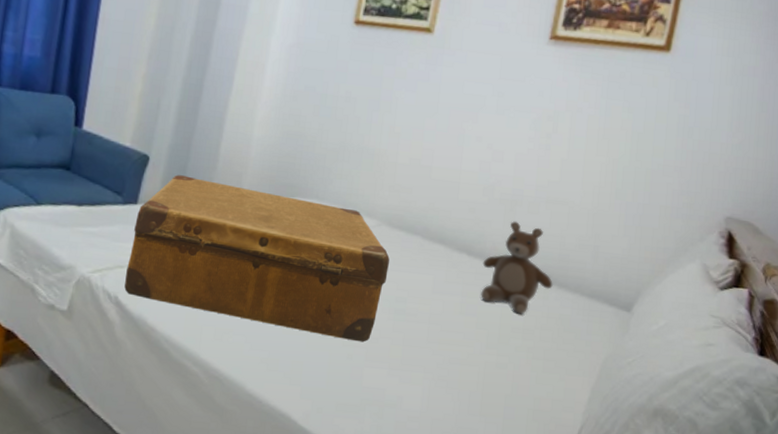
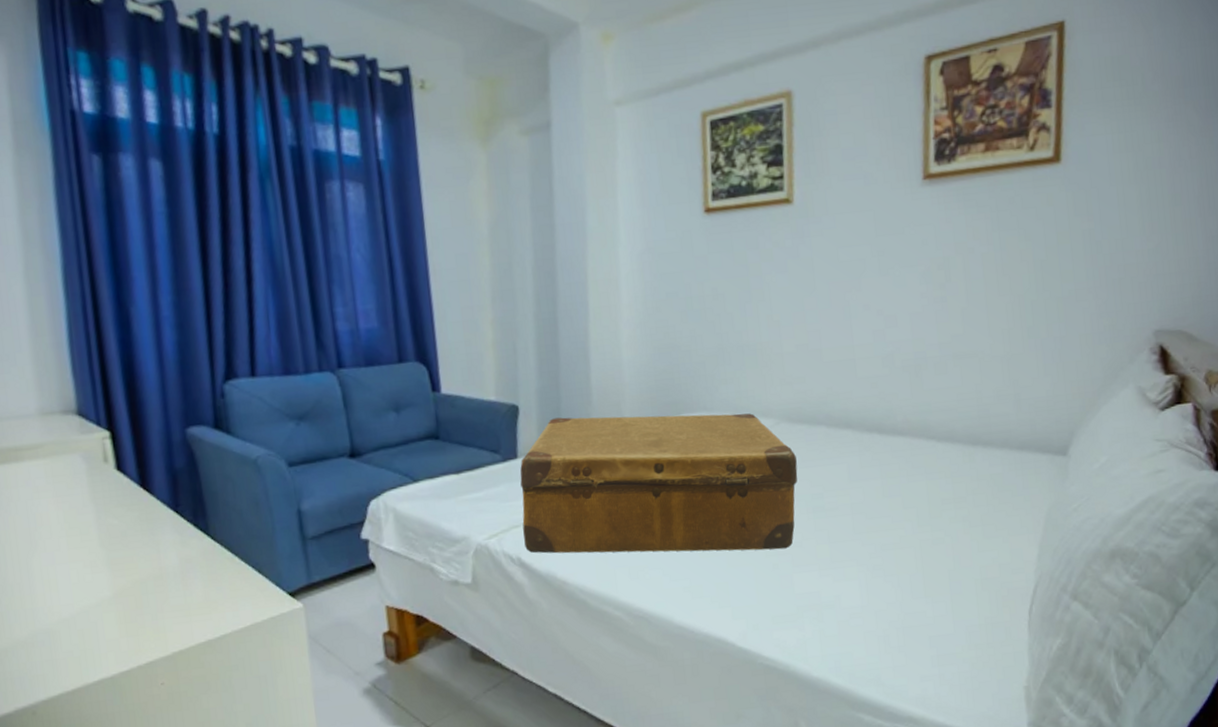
bear: present [481,220,553,315] -> none [897,386,977,485]

